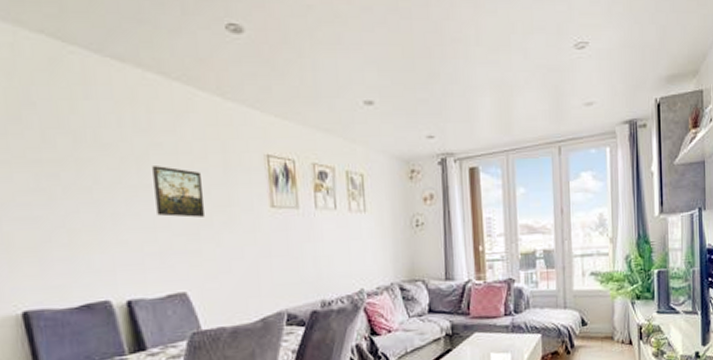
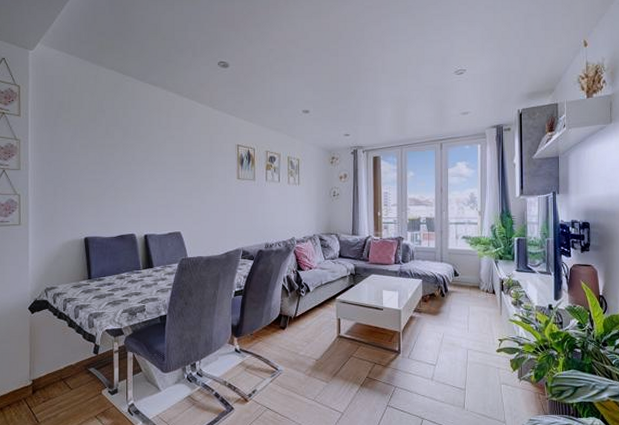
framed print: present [152,166,206,218] -> none [167,150,196,184]

